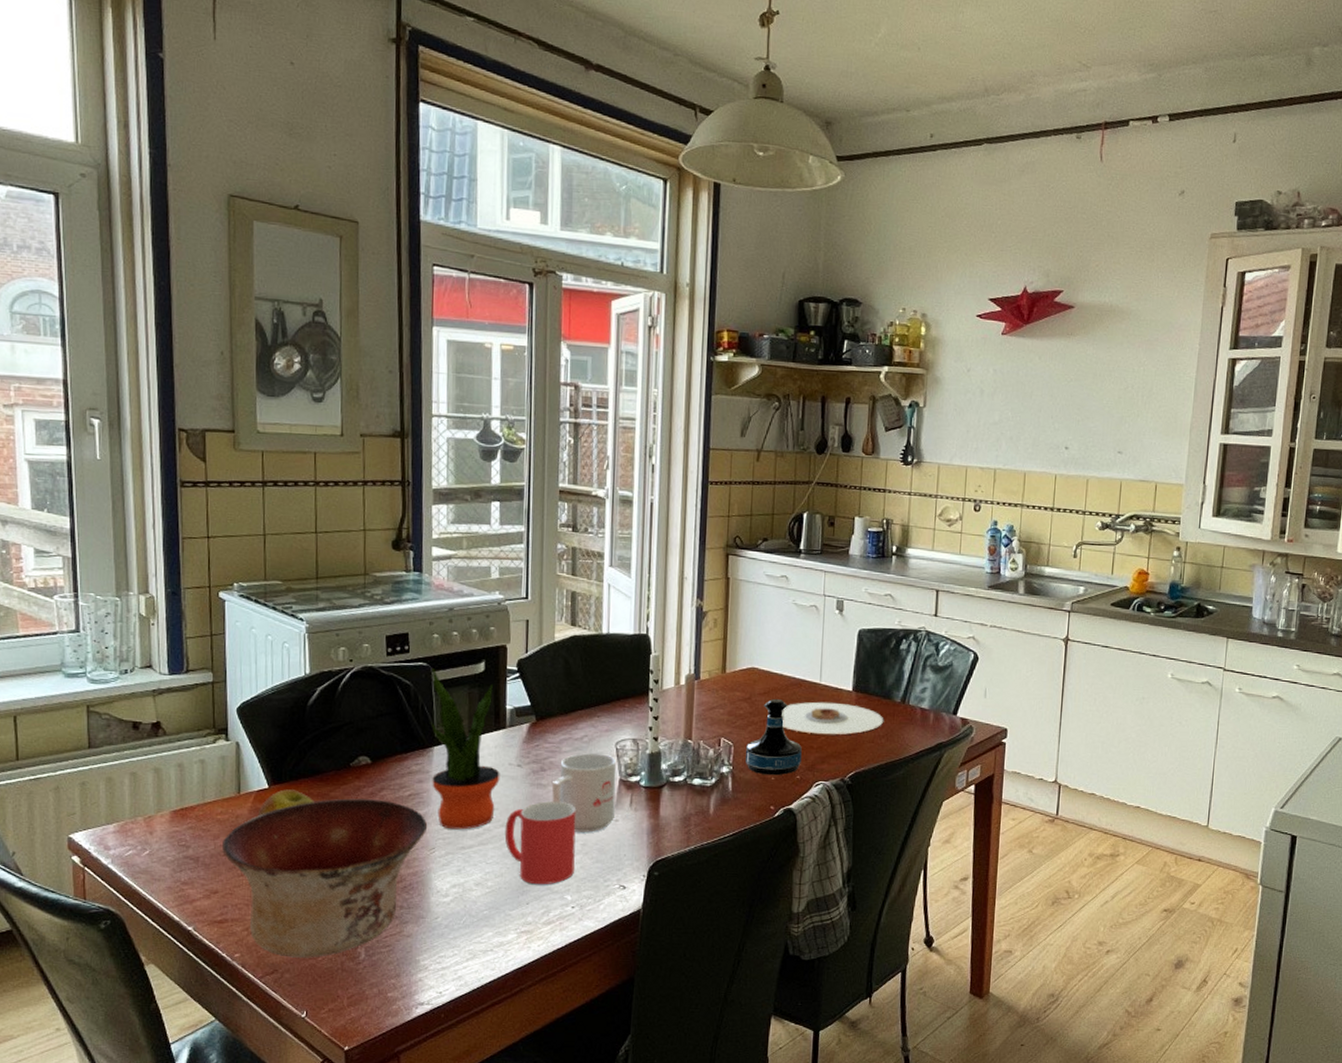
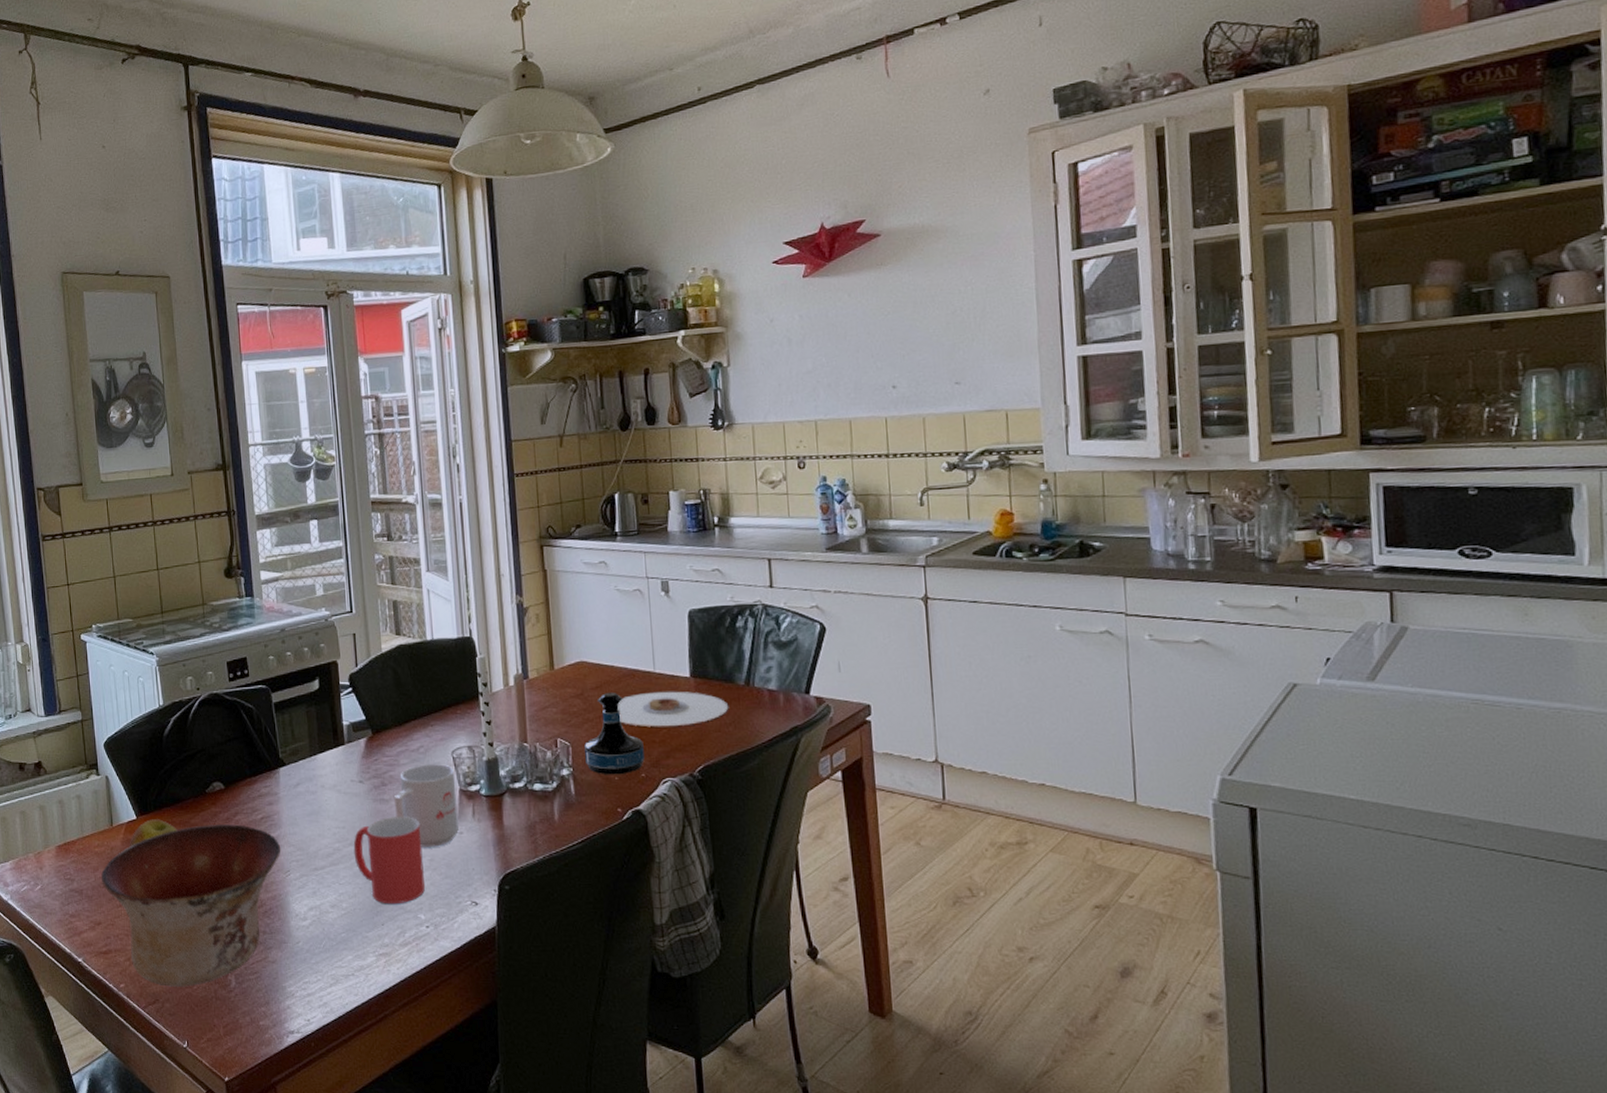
potted plant: present [431,669,500,830] -> none [271,690,344,851]

